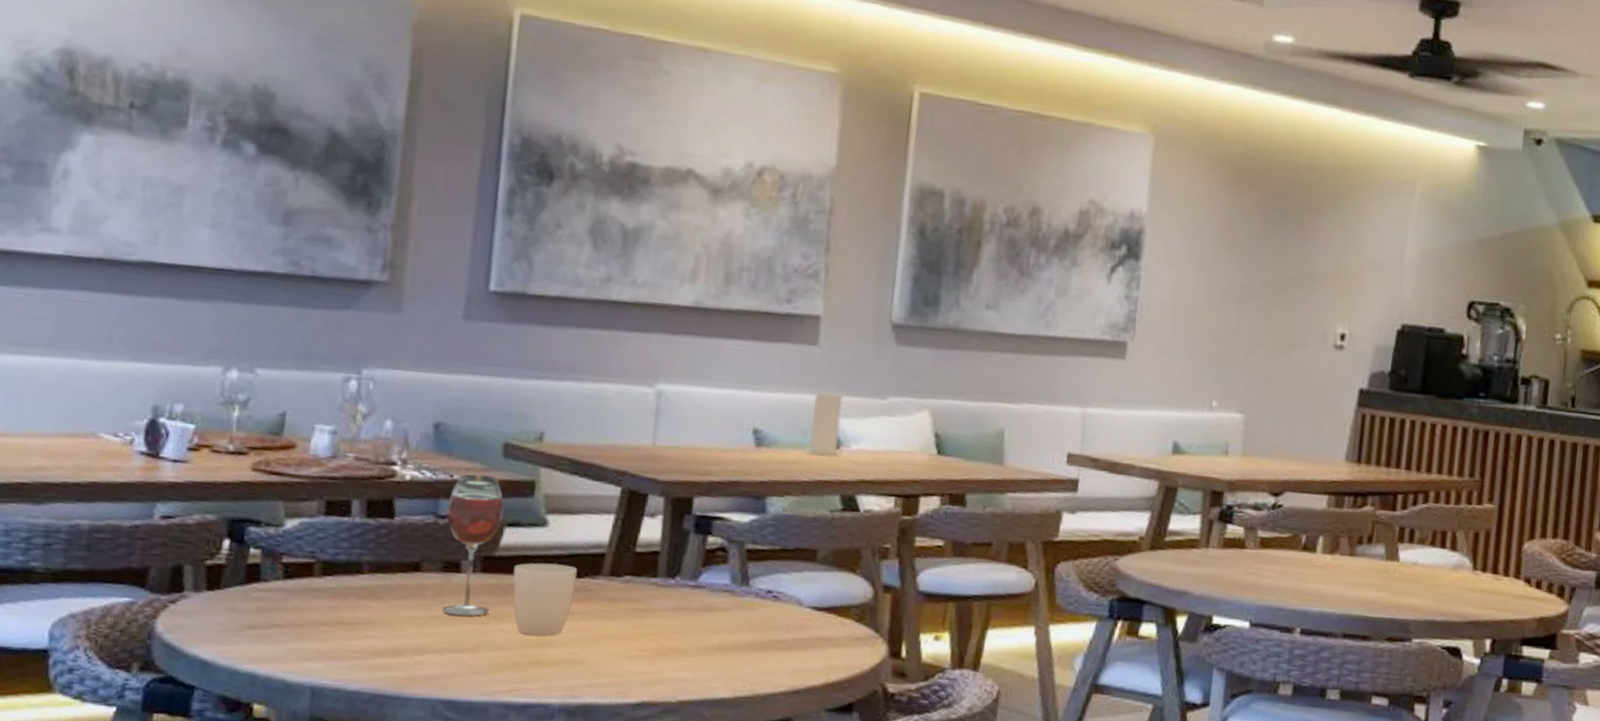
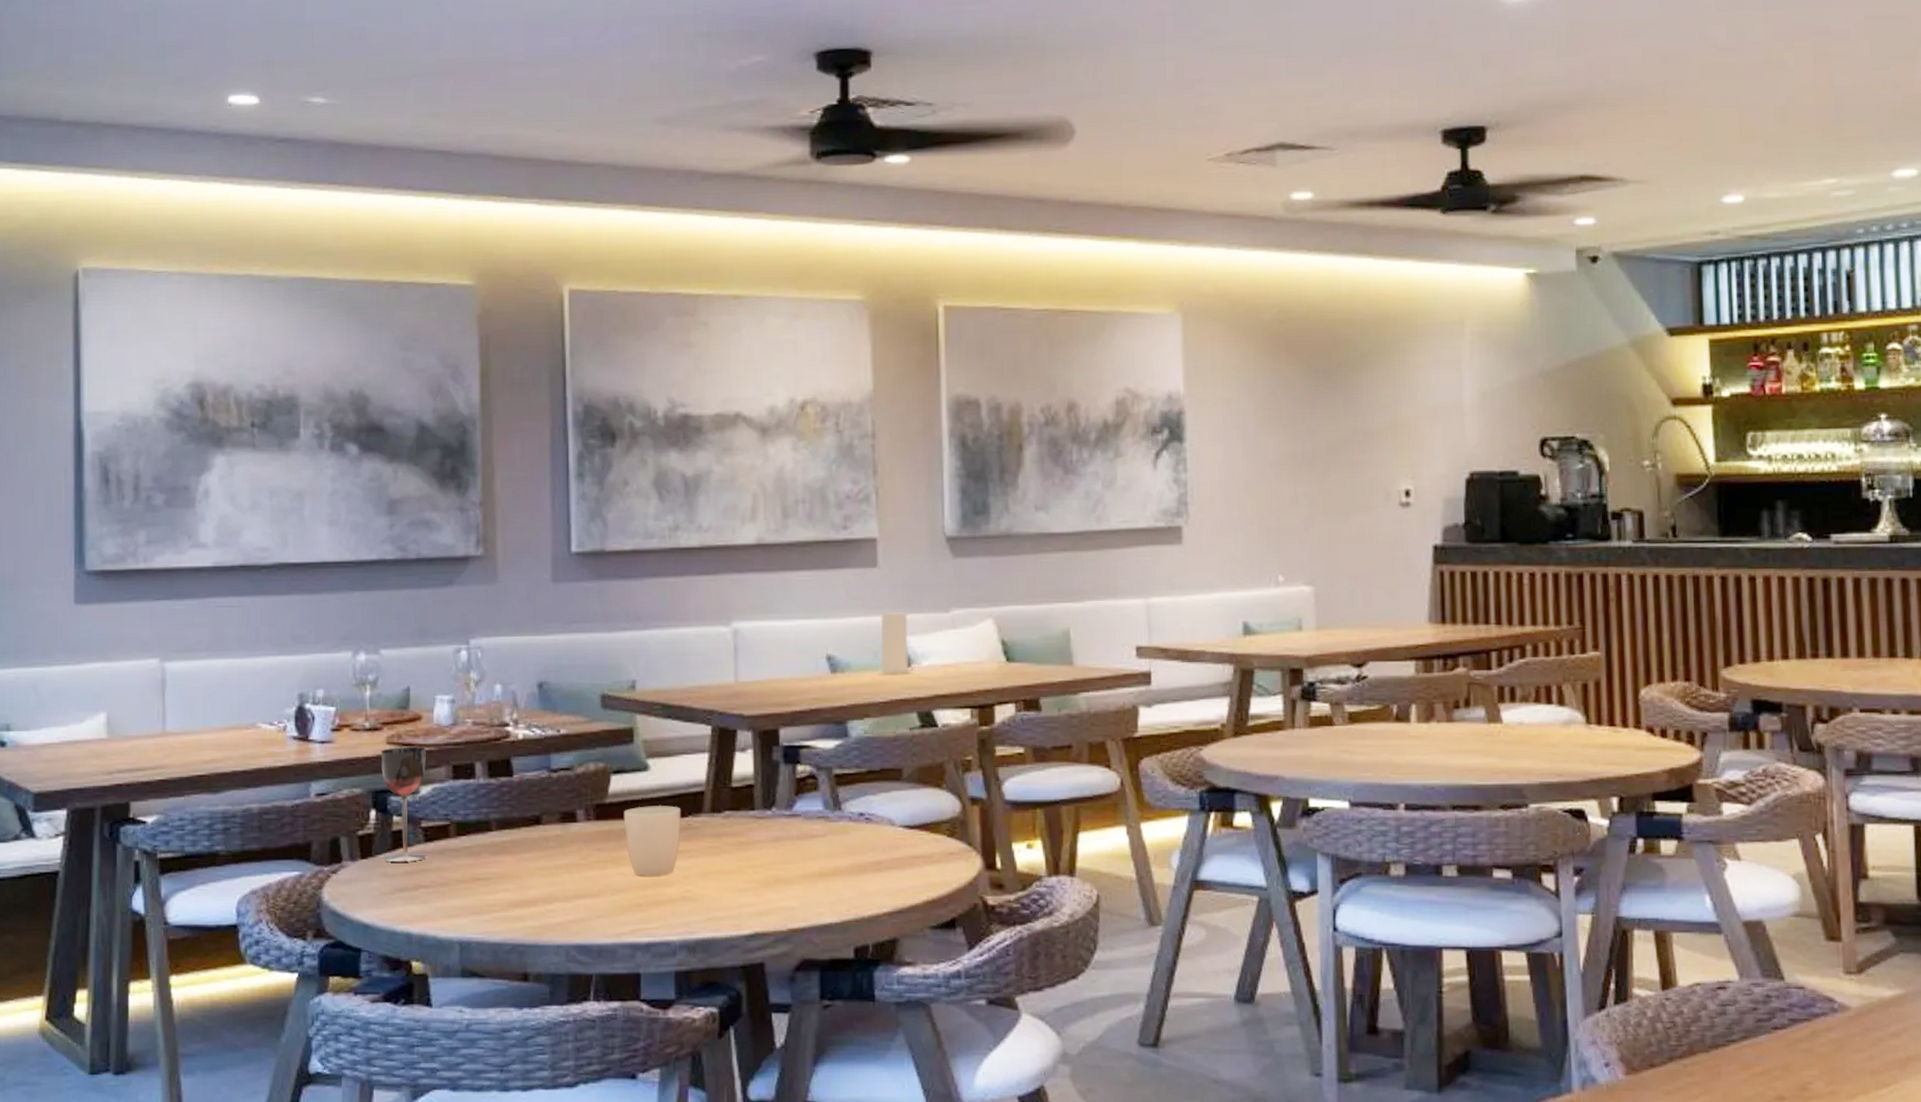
wineglass: none [234,475,297,598] -> present [380,747,427,862]
wineglass: present [442,474,504,616] -> none [557,726,608,863]

